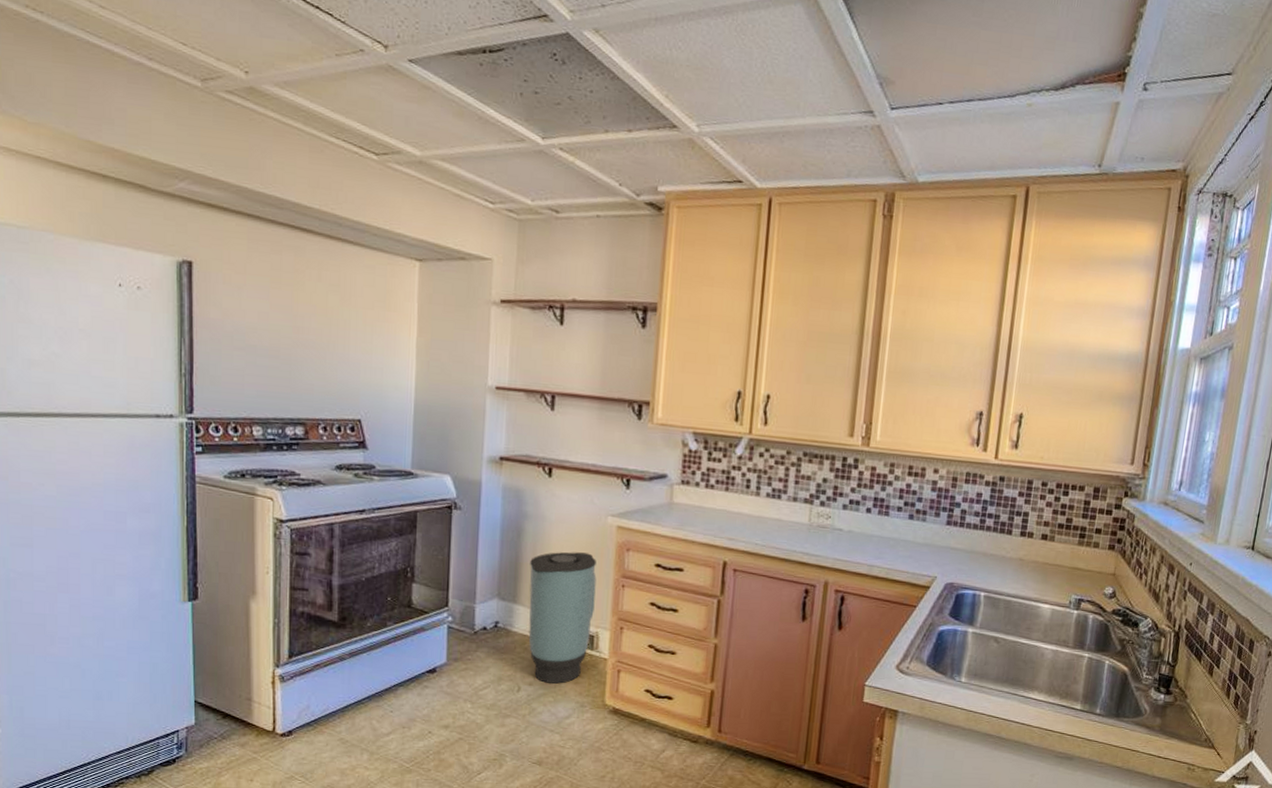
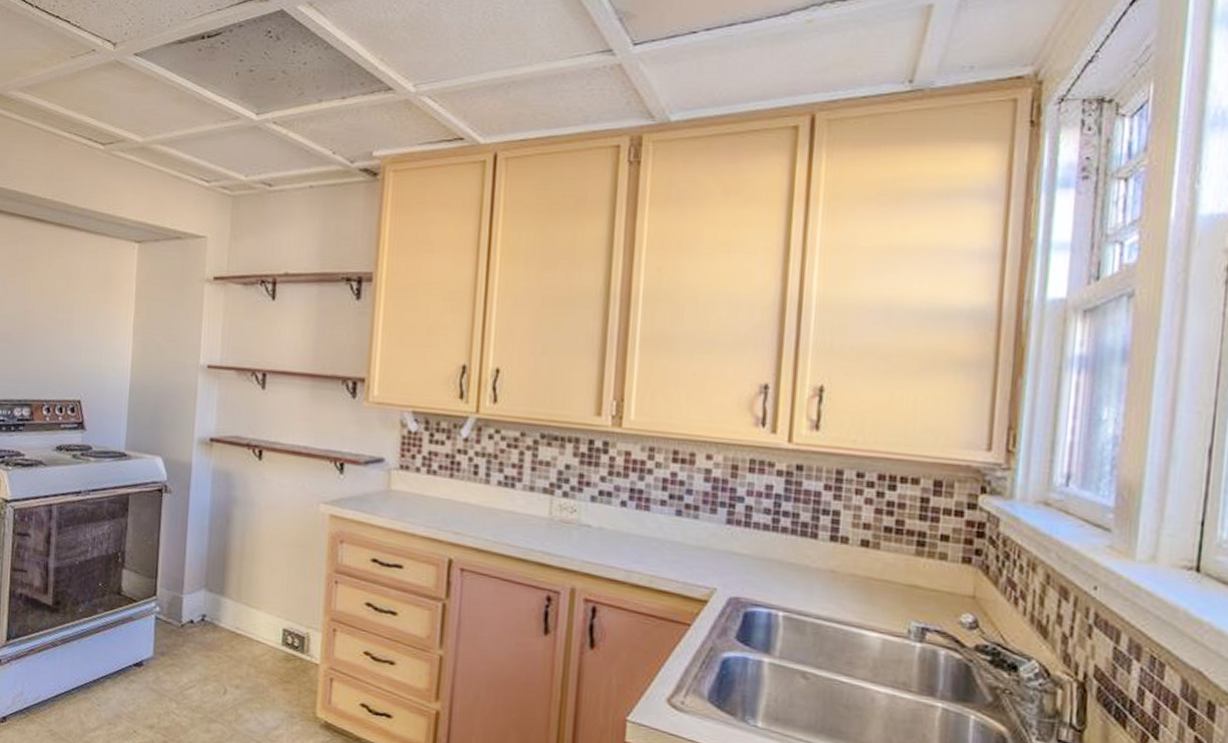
trash can: present [528,552,596,684] -> none [236,541,308,689]

